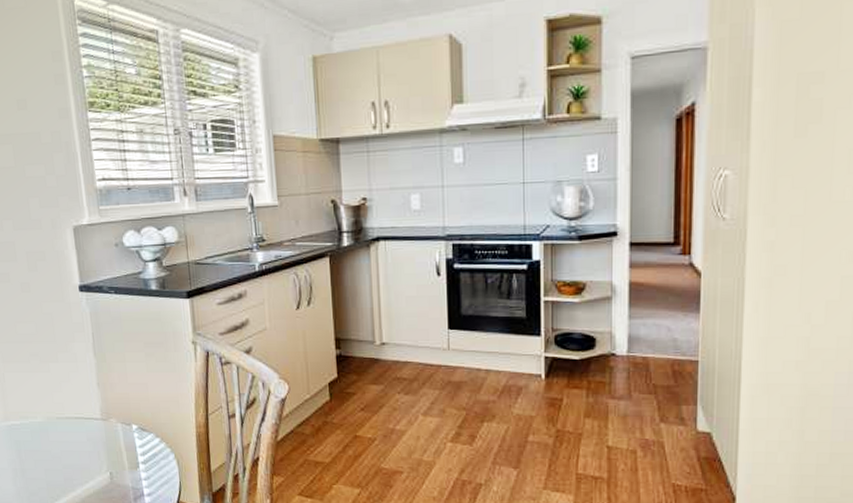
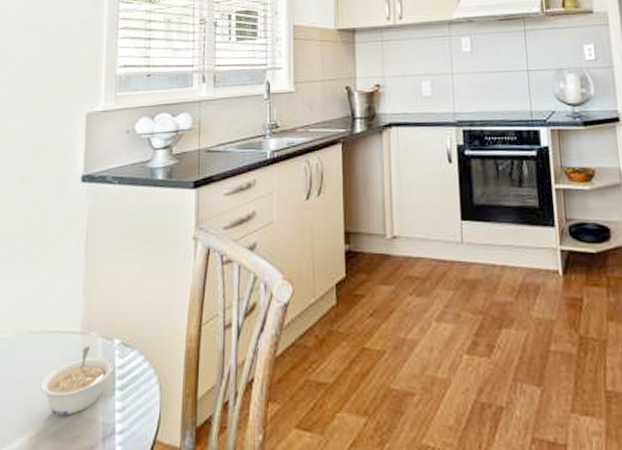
legume: none [74,429,135,482] -> present [40,346,114,416]

